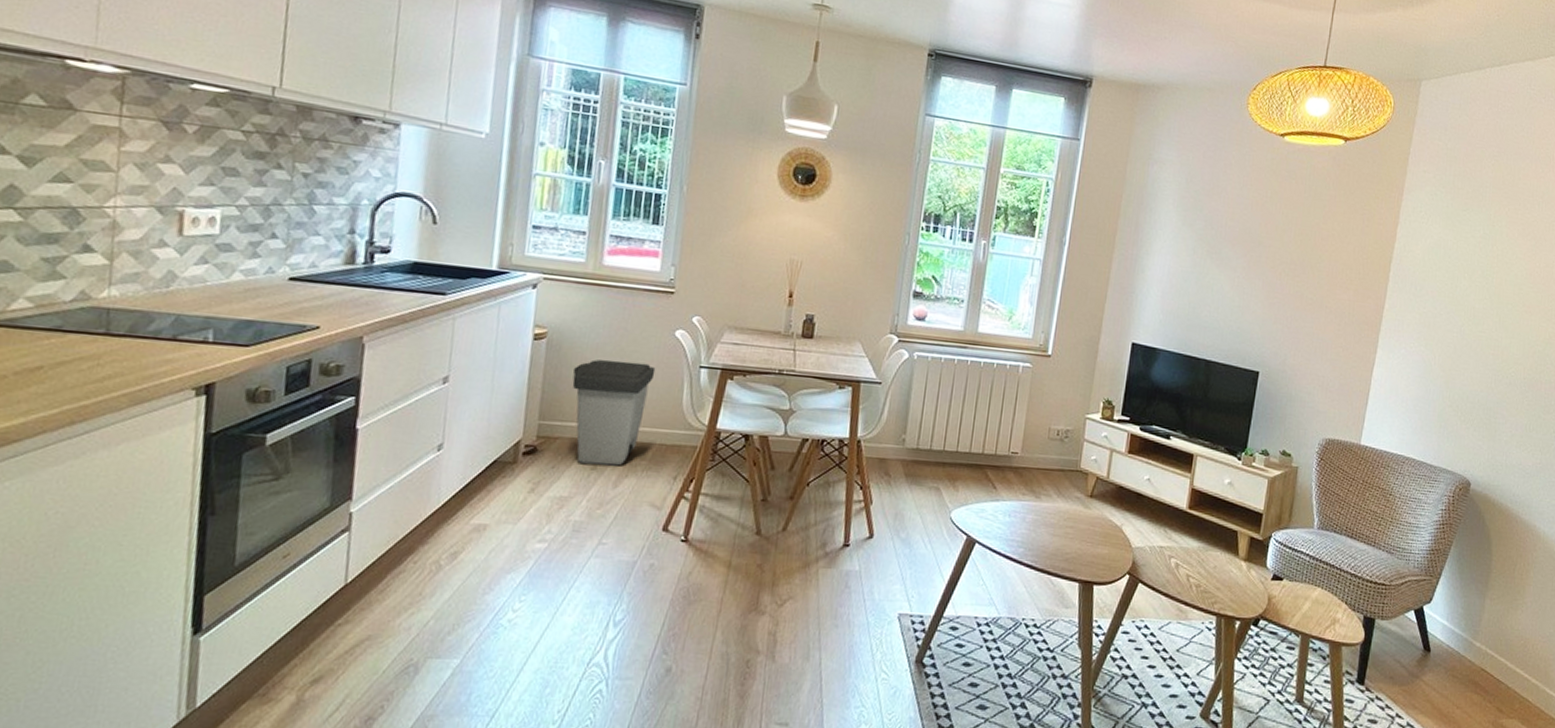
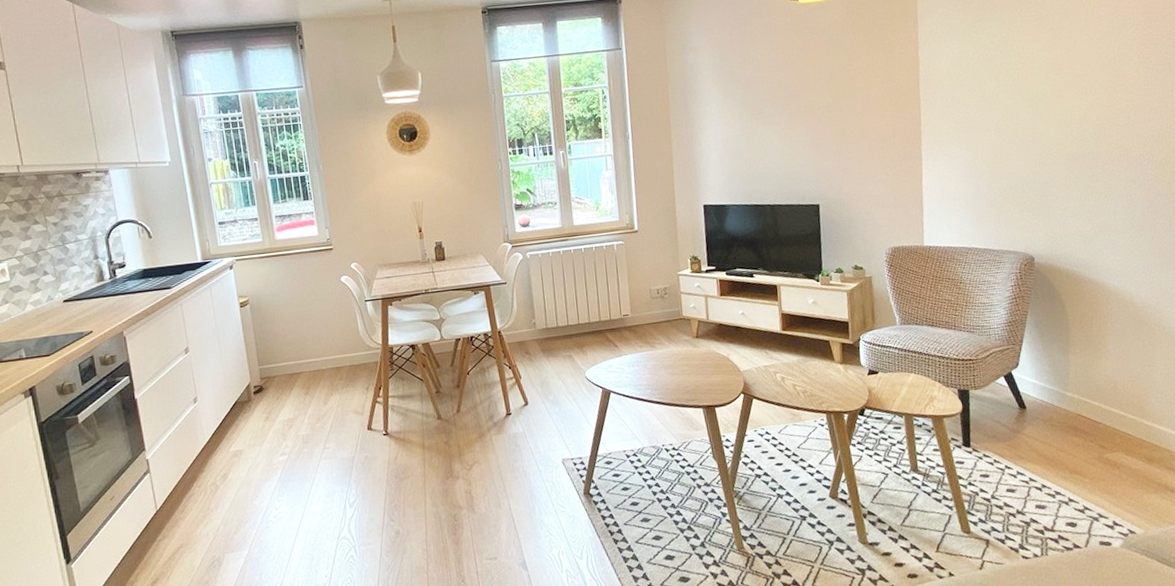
trash can: present [572,359,656,466] -> none [273,307,334,392]

